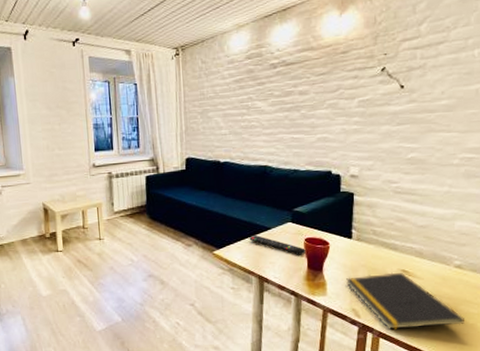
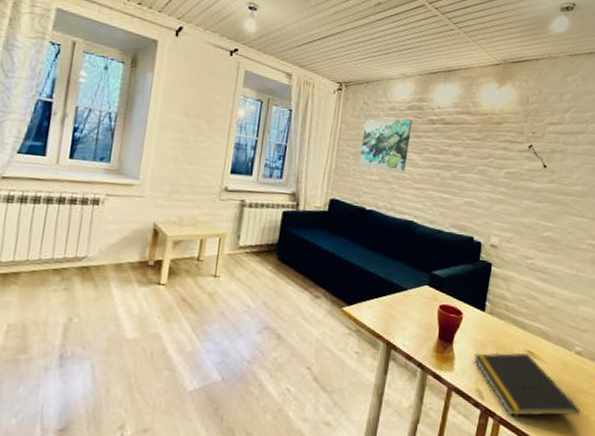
wall art: none [206,69,254,124] -> present [358,119,412,172]
remote control: present [249,234,305,255] -> none [383,294,438,323]

